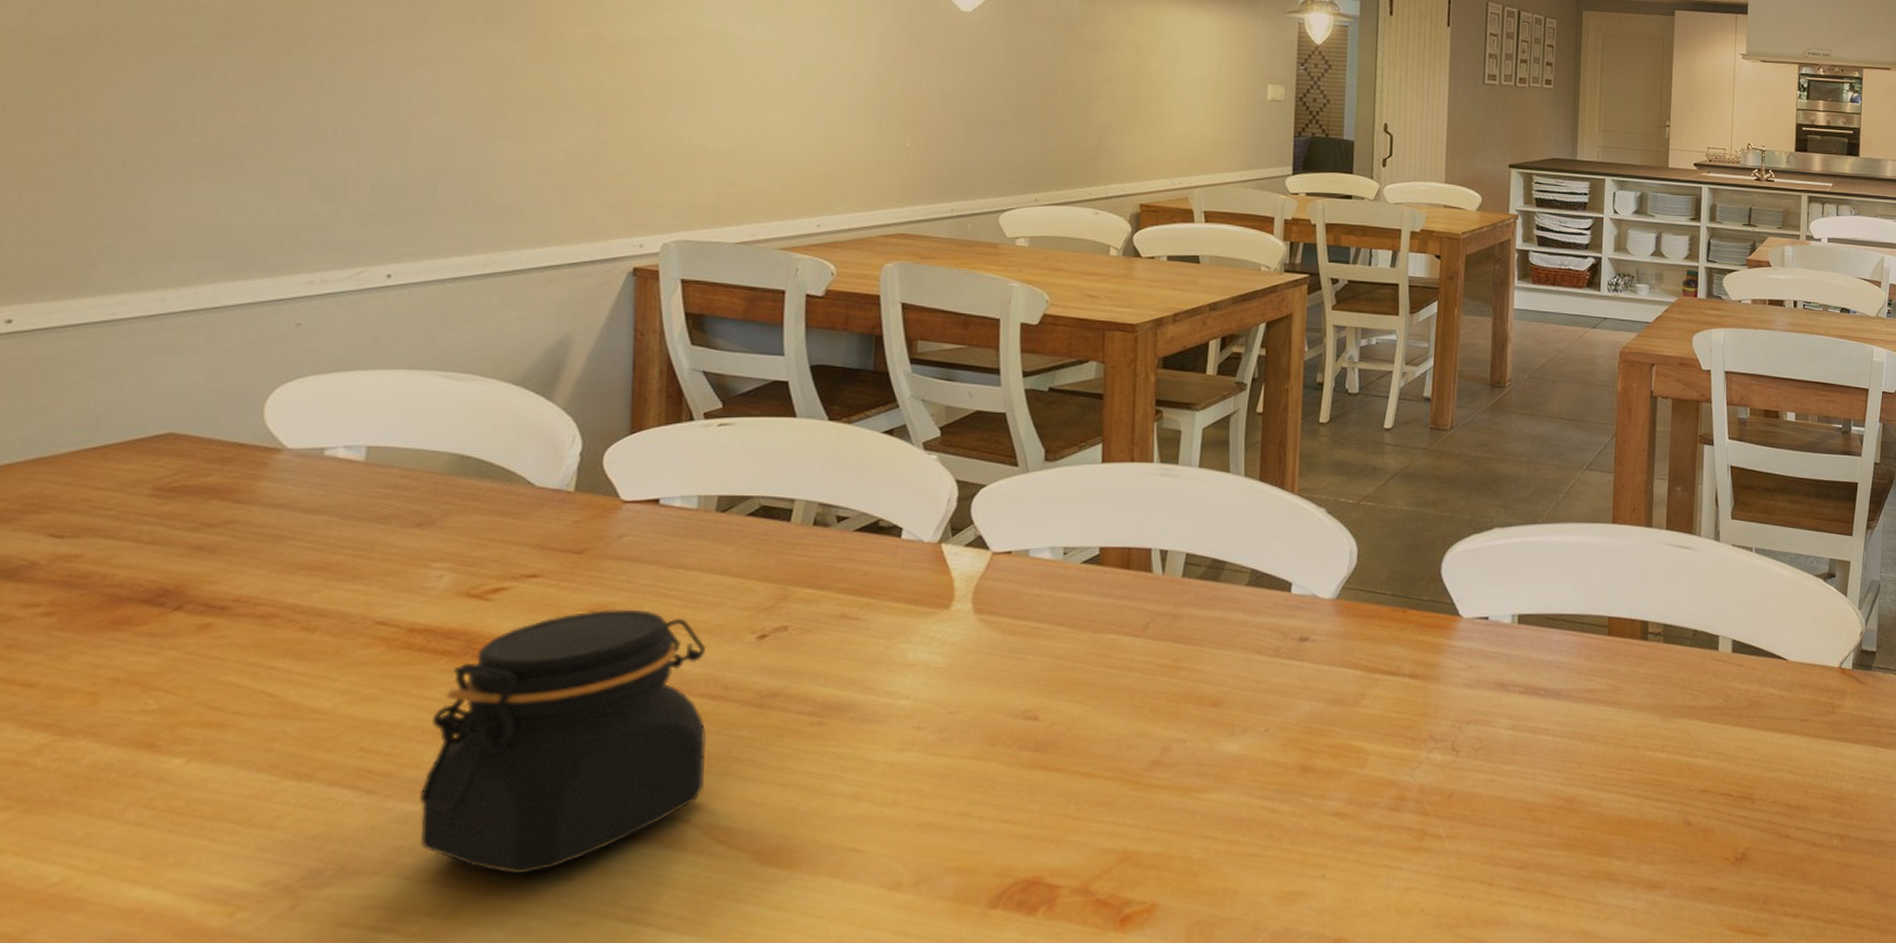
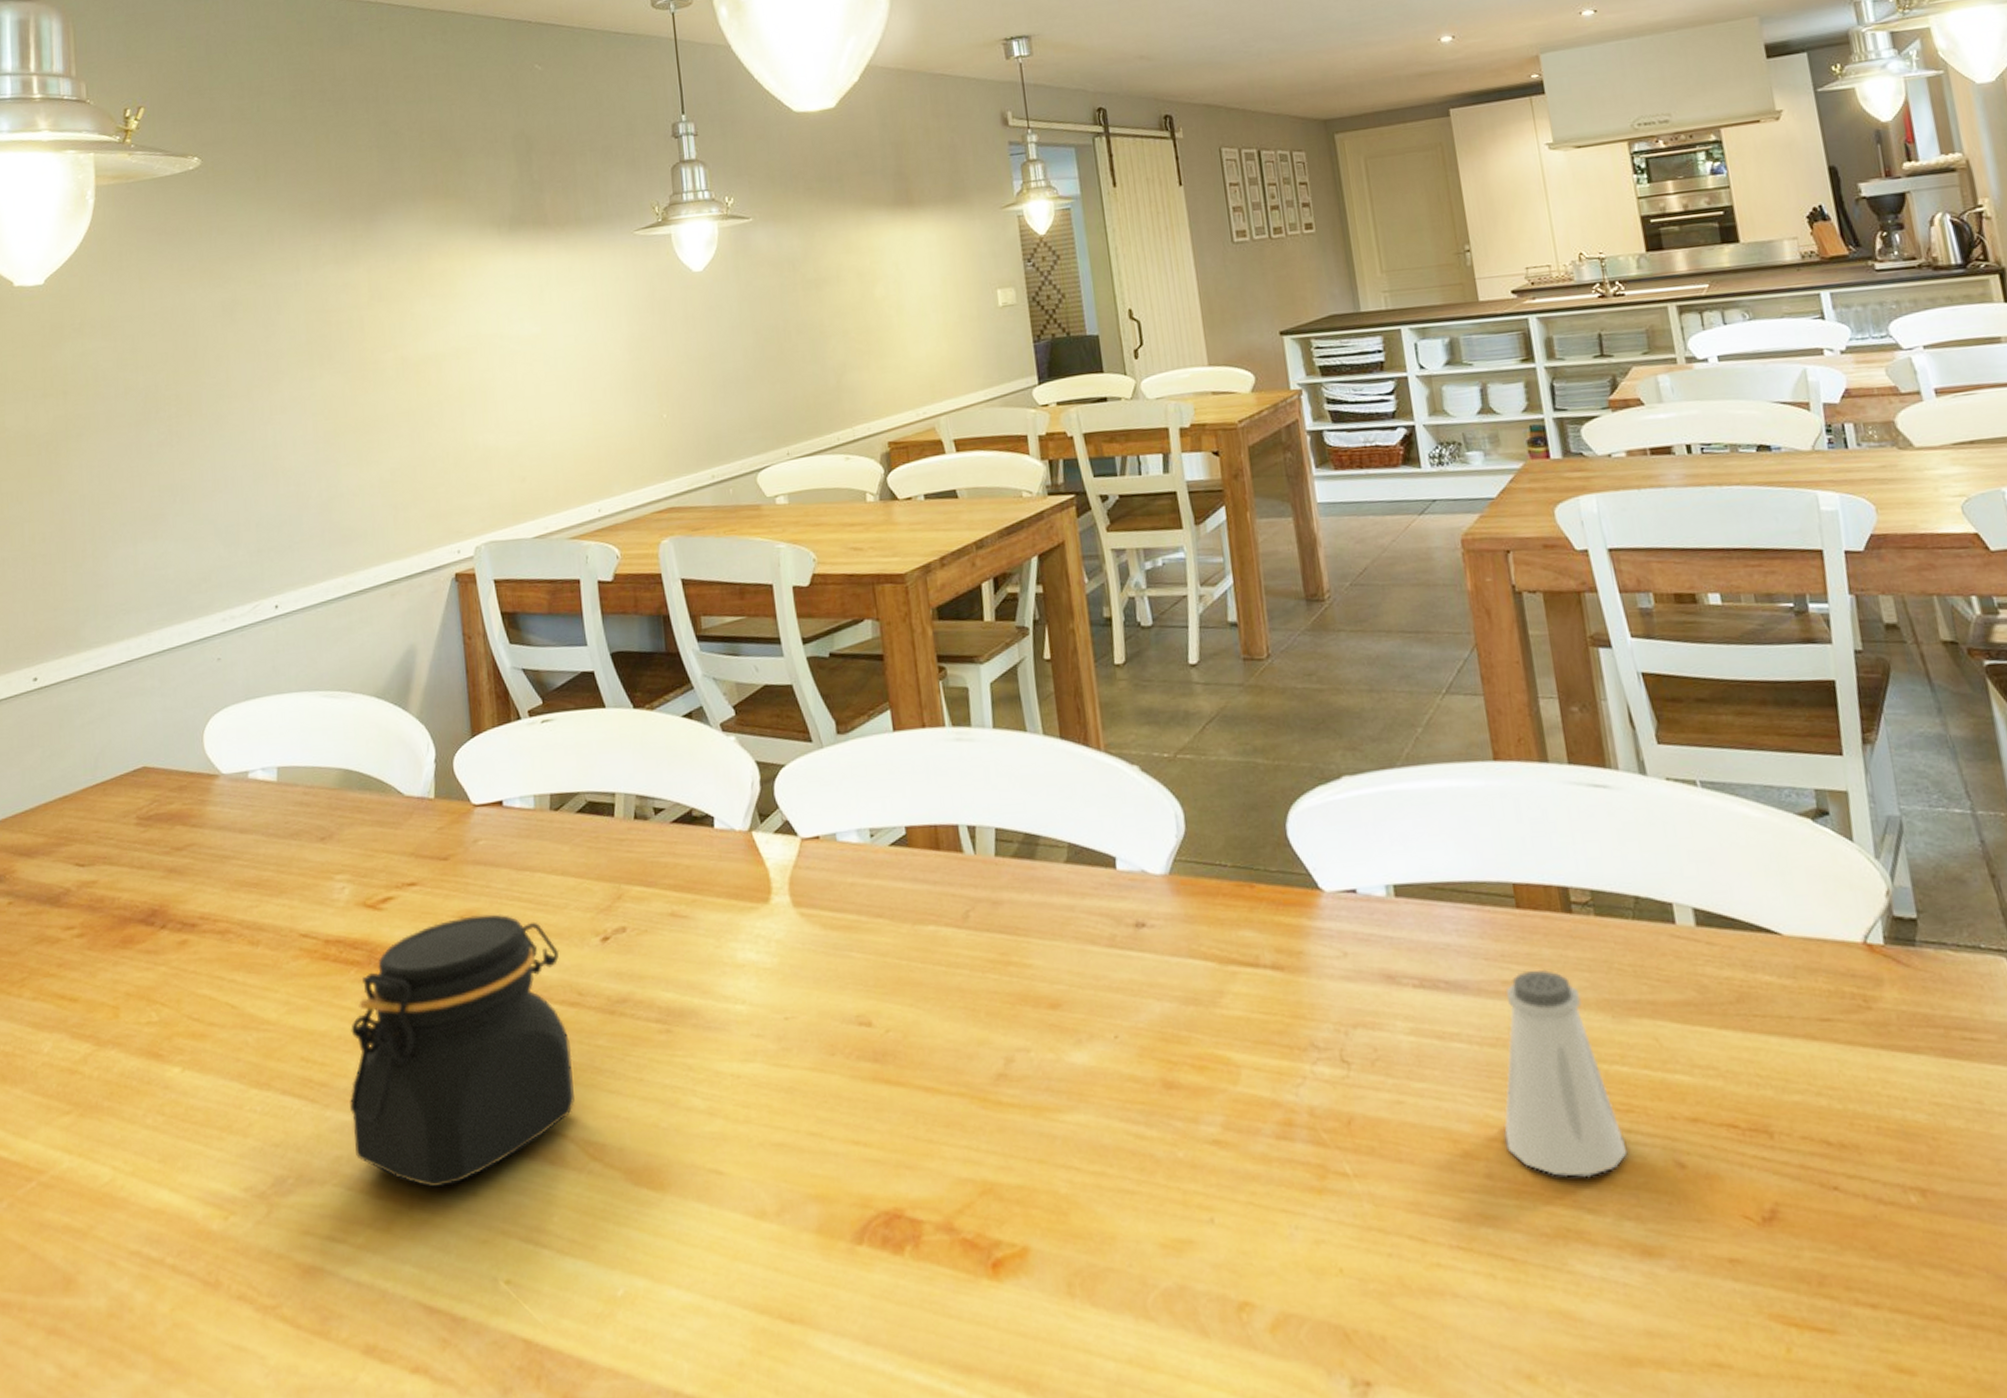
saltshaker: none [1567,681,1653,834] -> present [1504,969,1628,1178]

